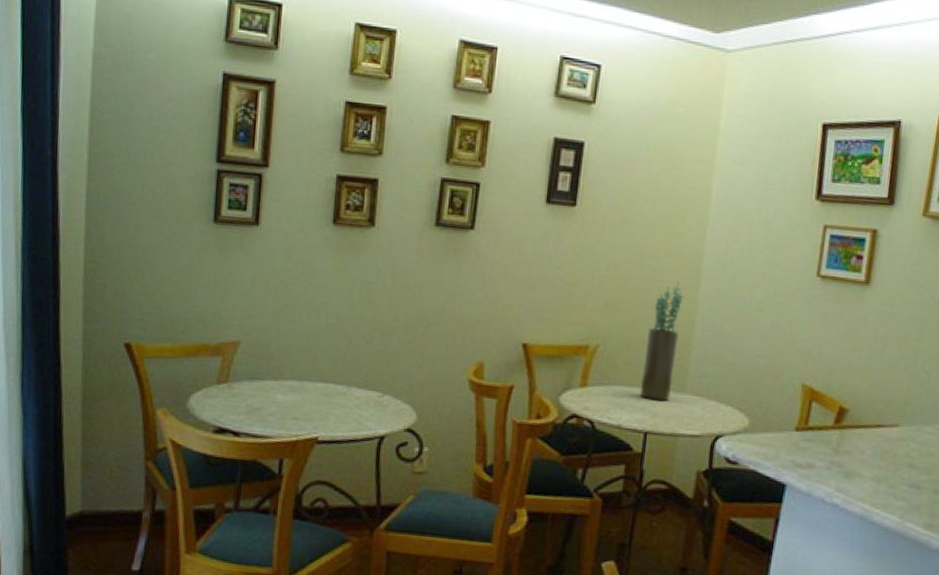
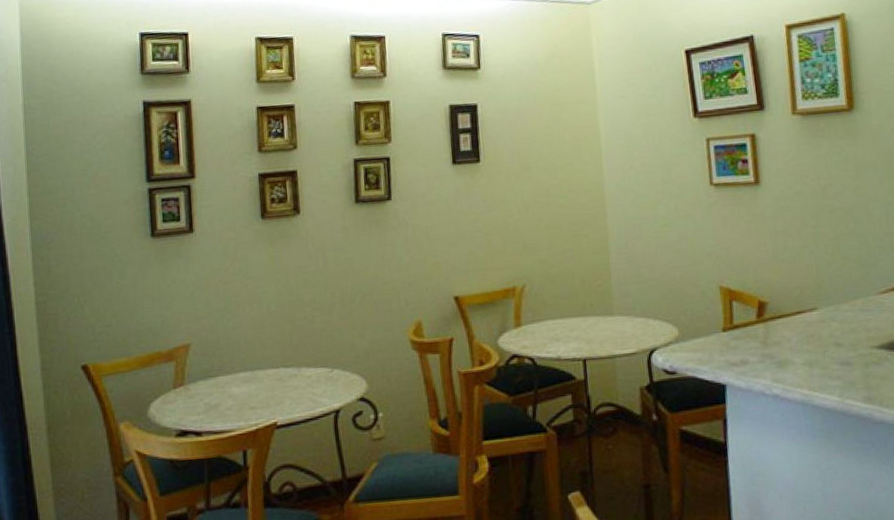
vase: present [639,282,683,401] -> none [566,214,601,328]

